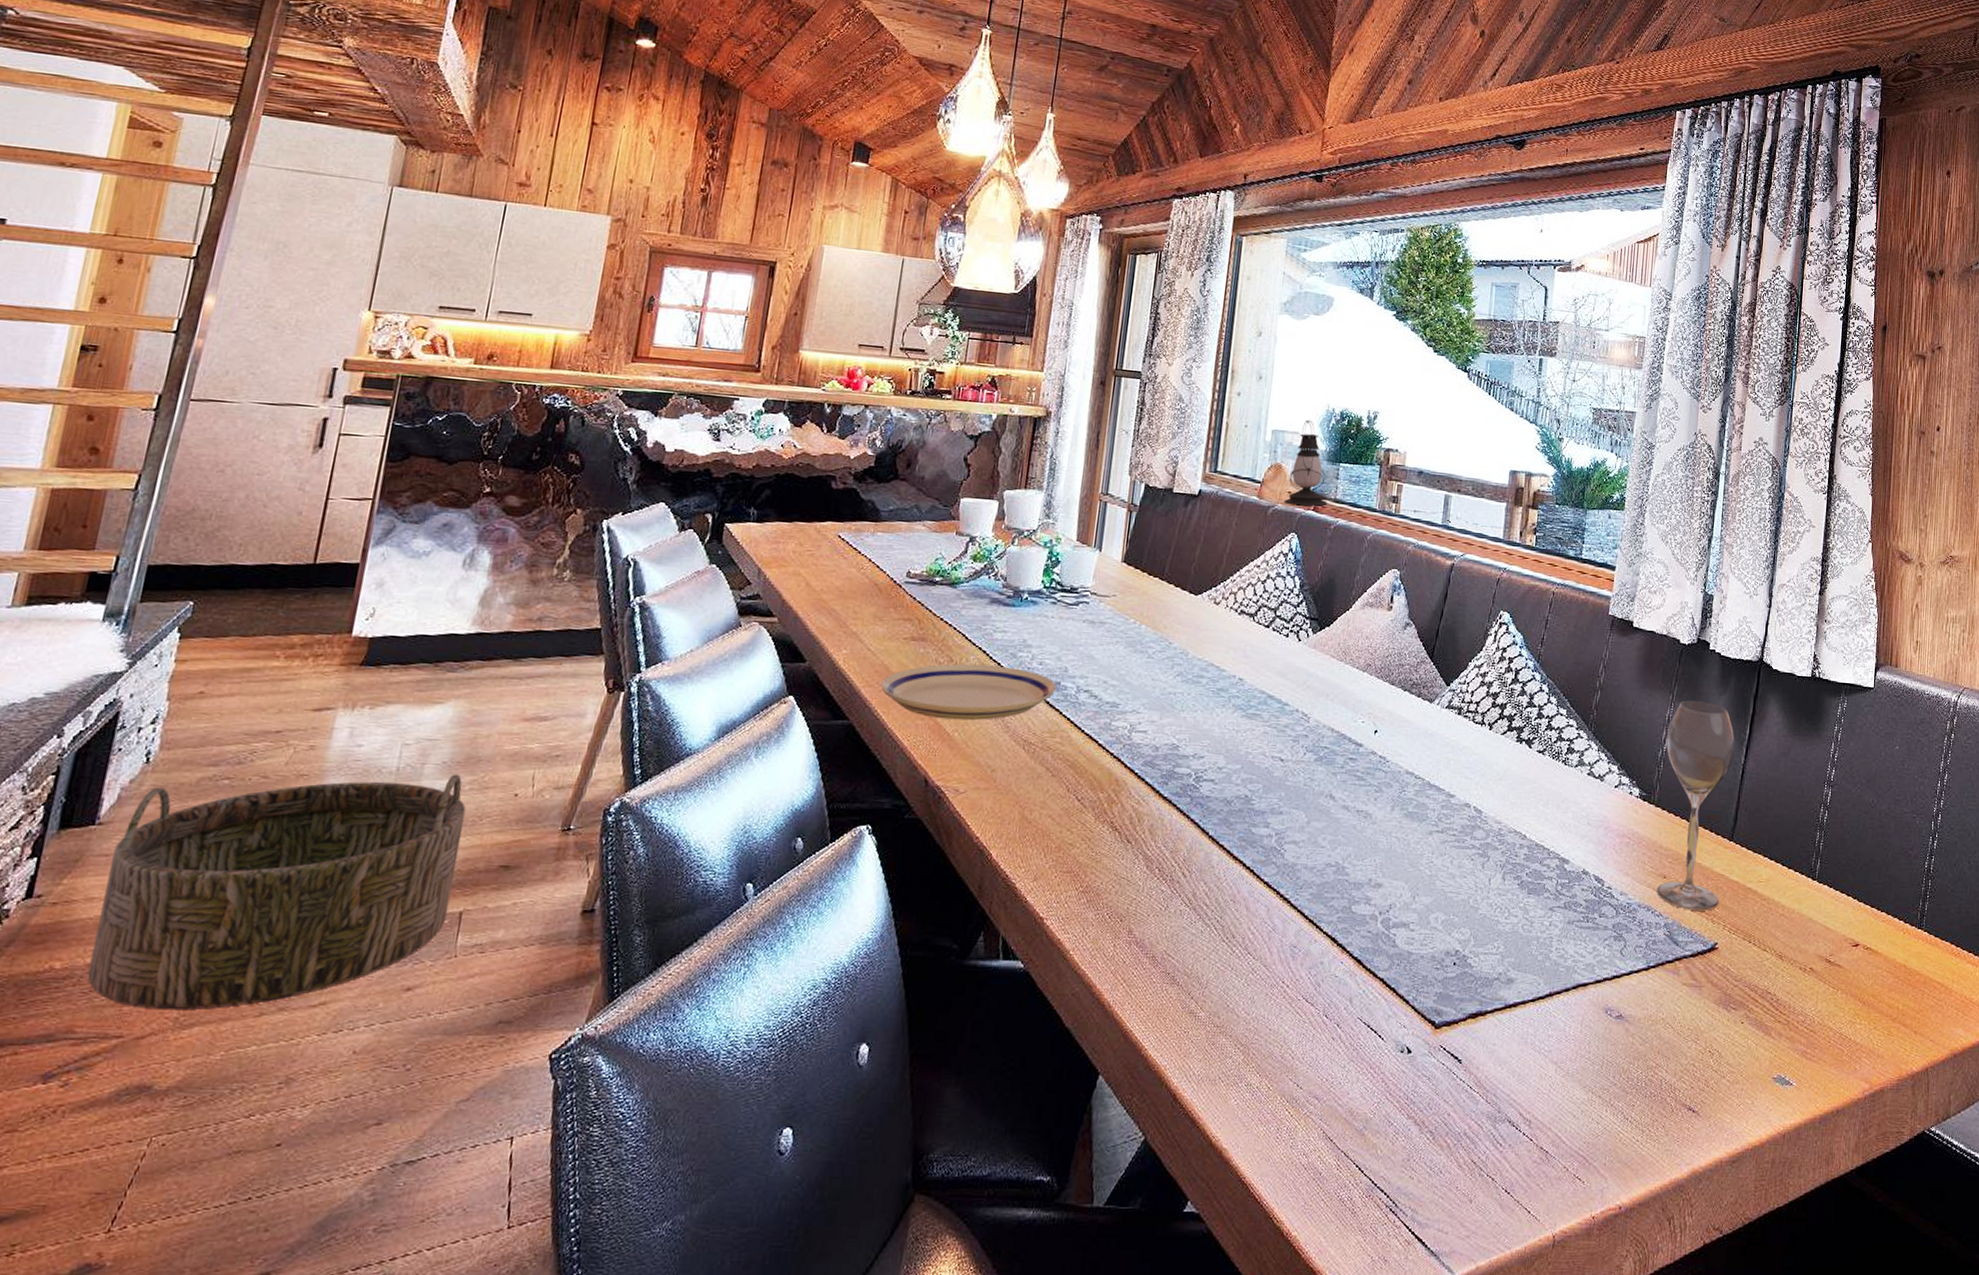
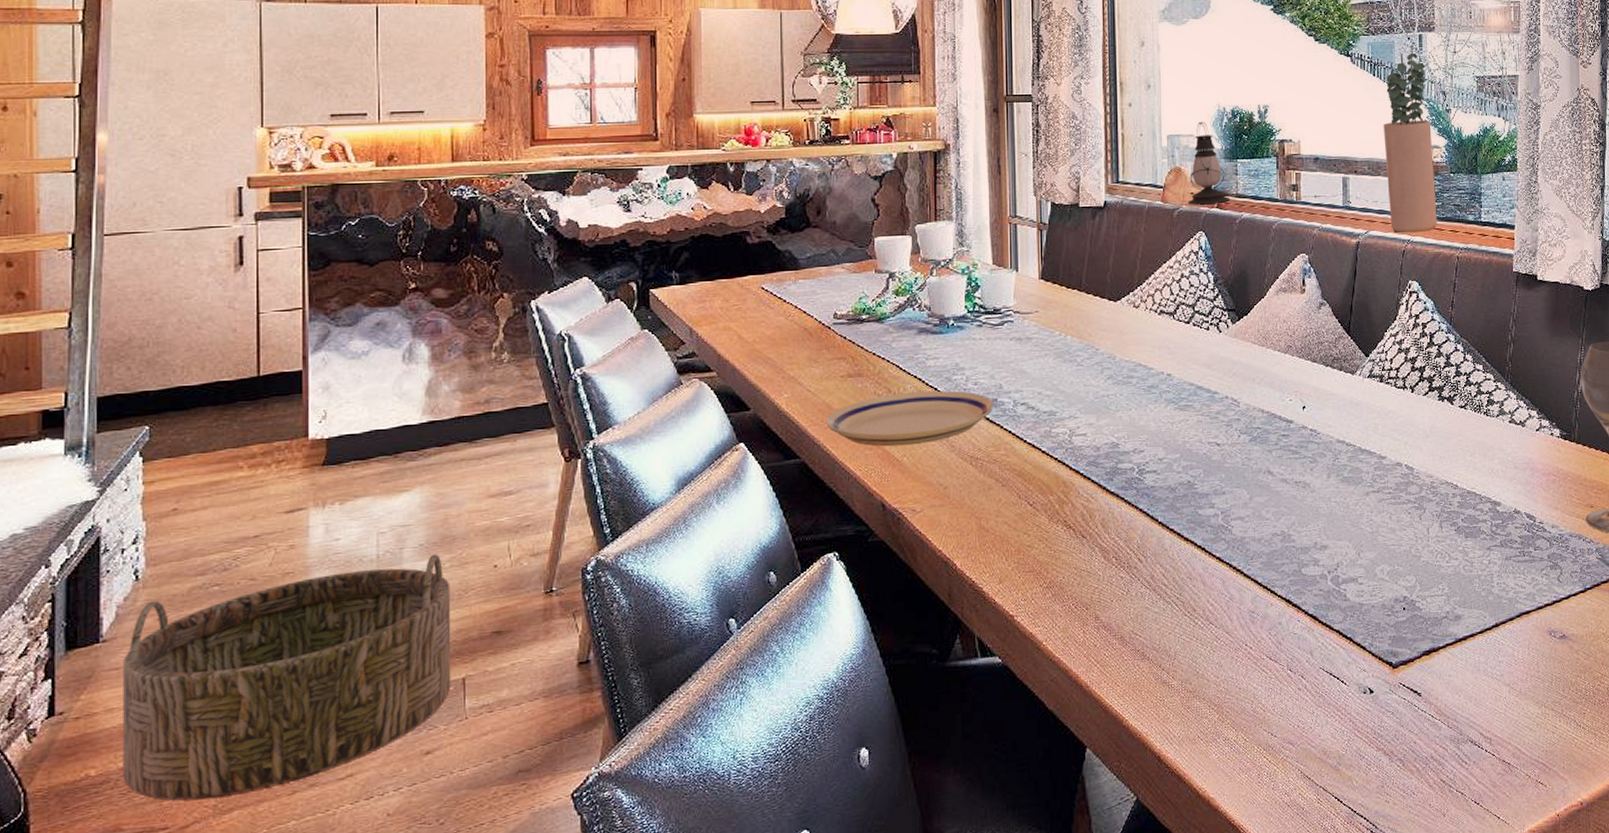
vase: none [1488,367,1543,562] -> present [1383,44,1438,234]

